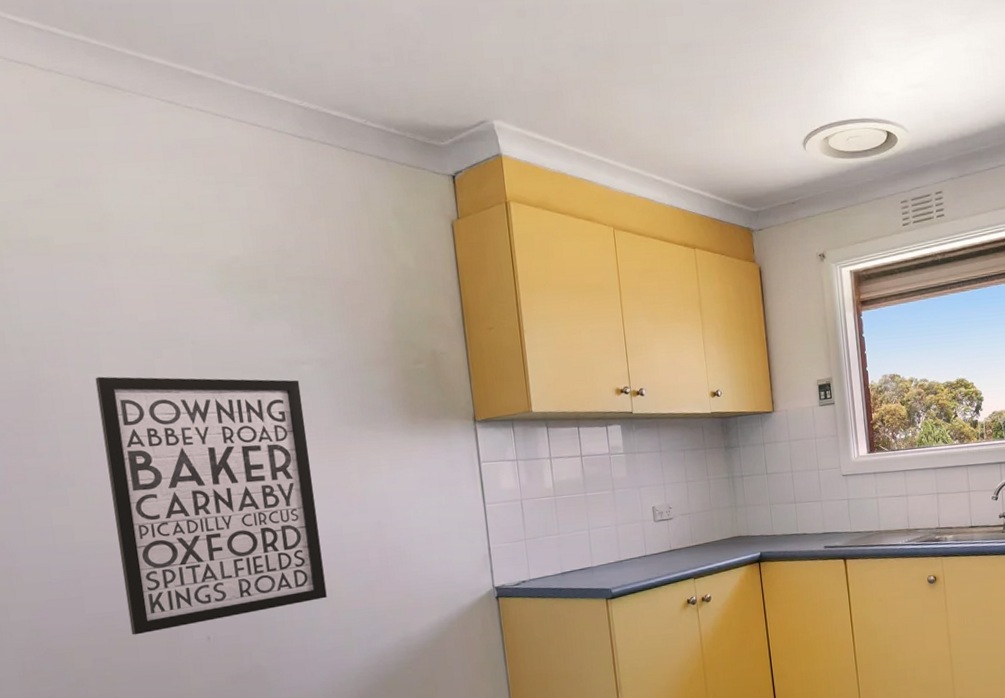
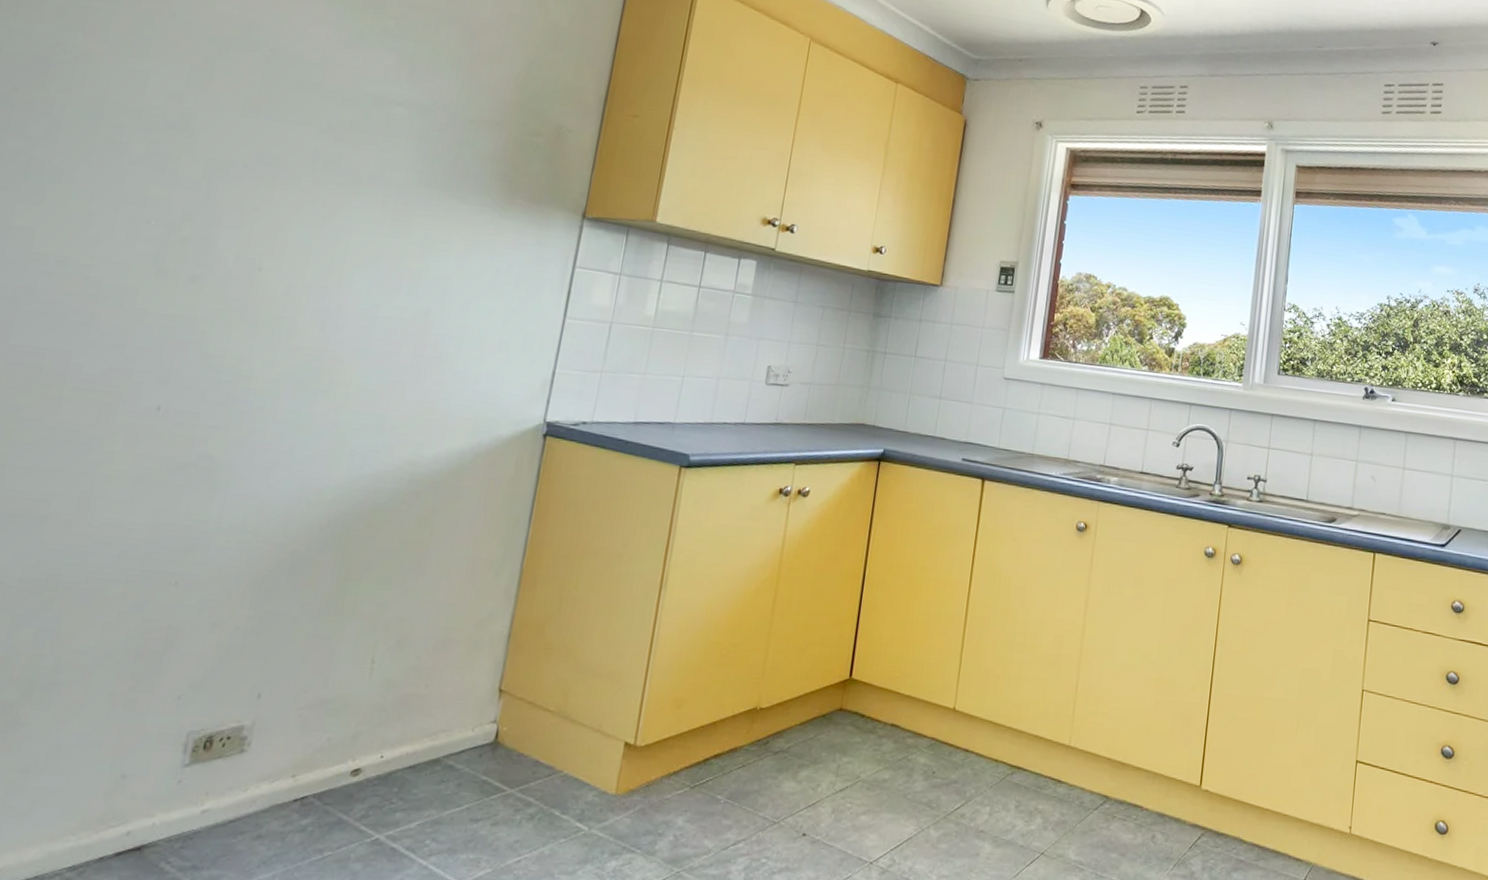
wall art: present [95,376,327,635] -> none [59,62,386,391]

